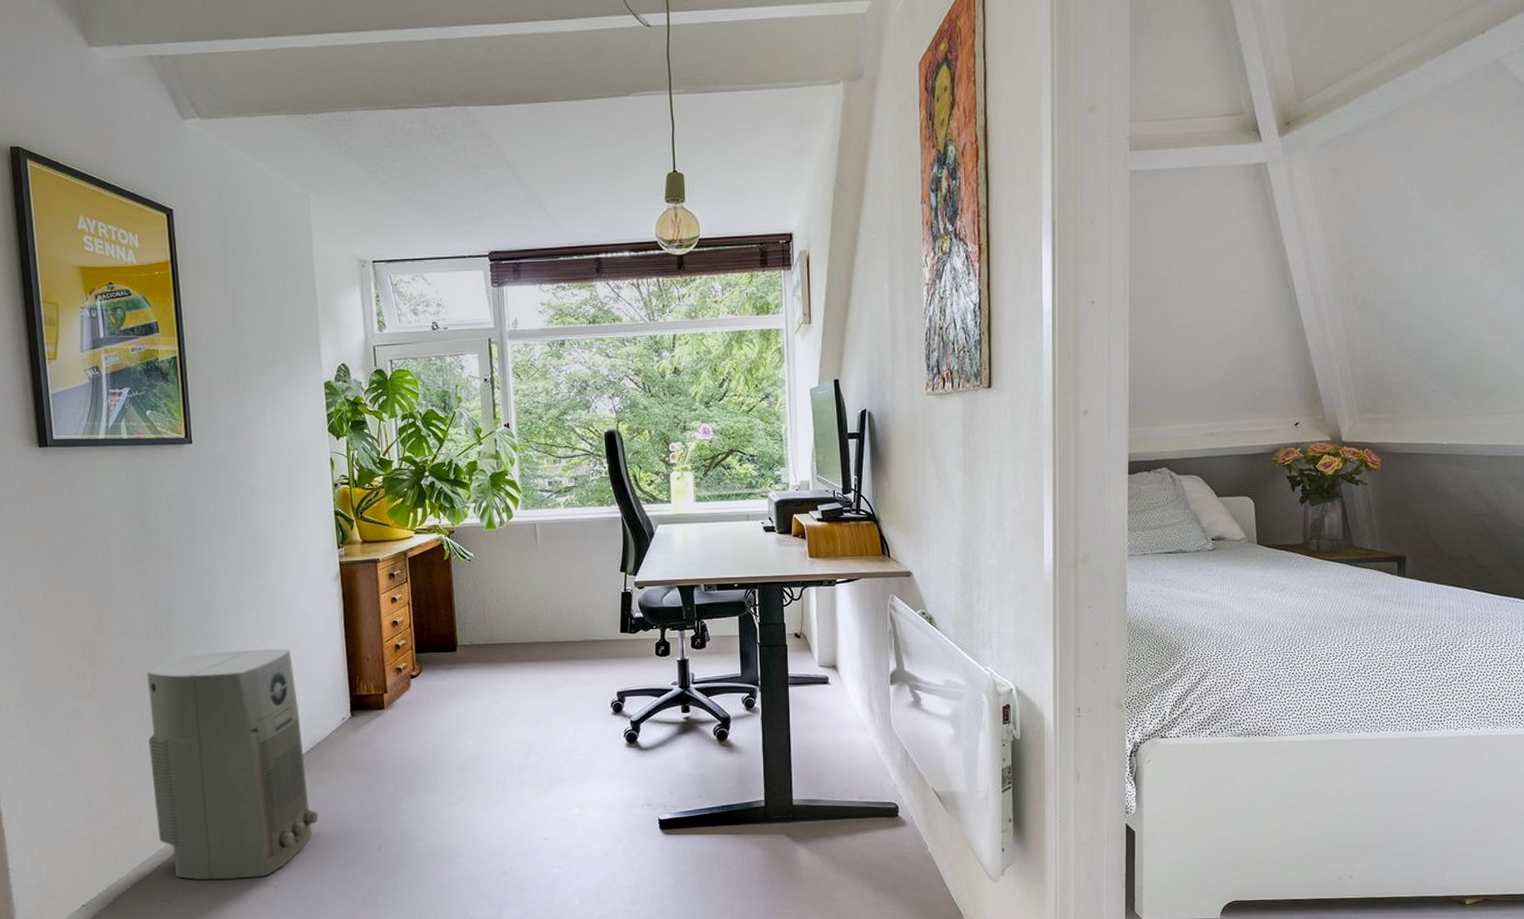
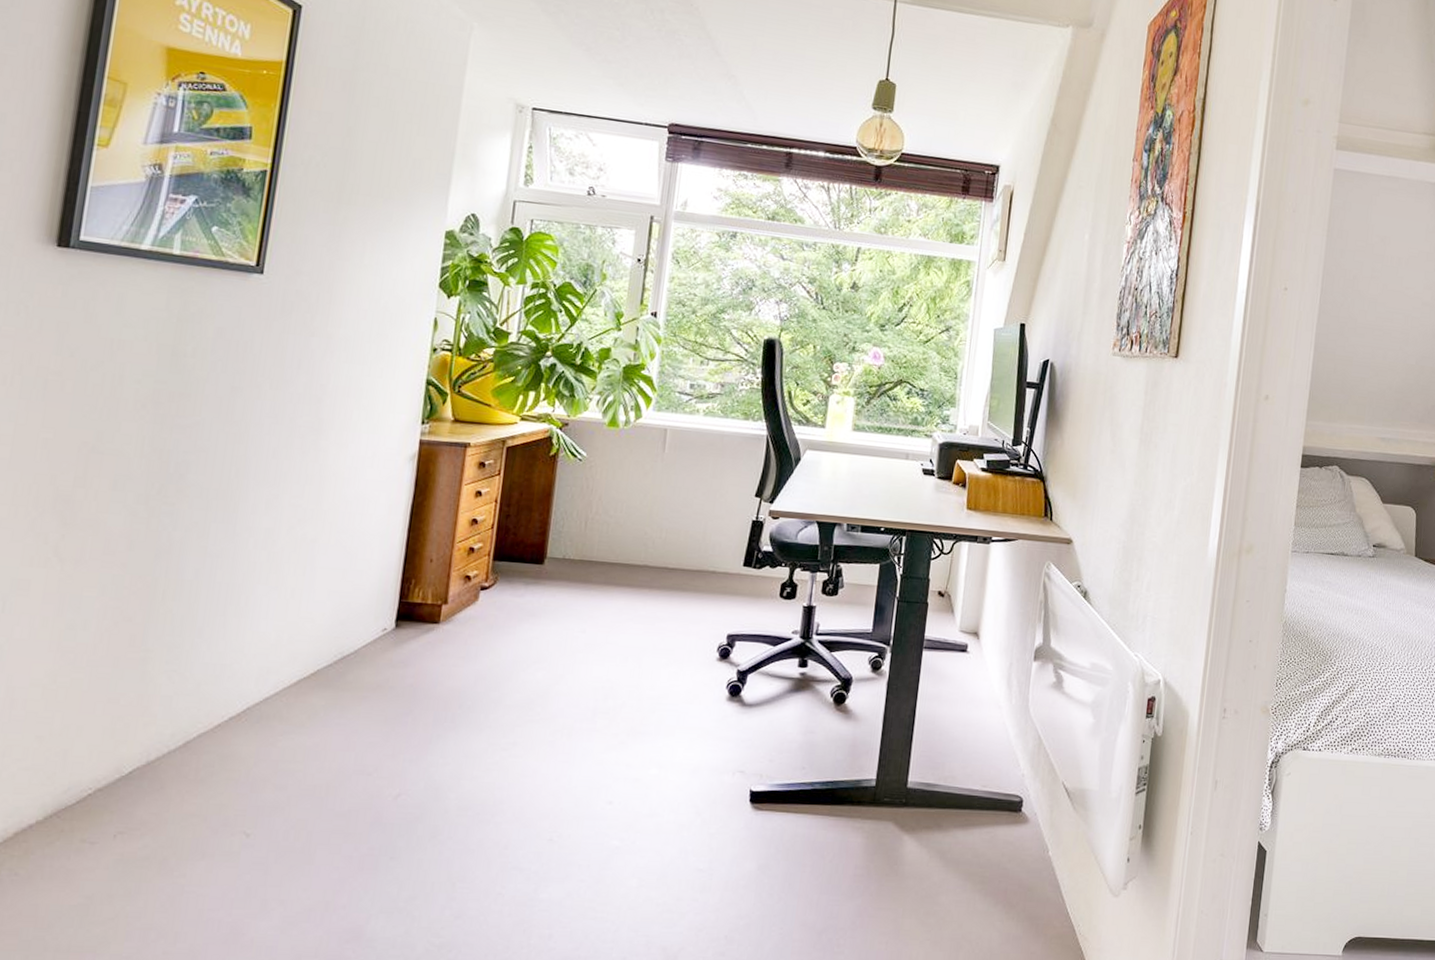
air purifier: present [147,648,318,880] -> none [98,528,334,821]

